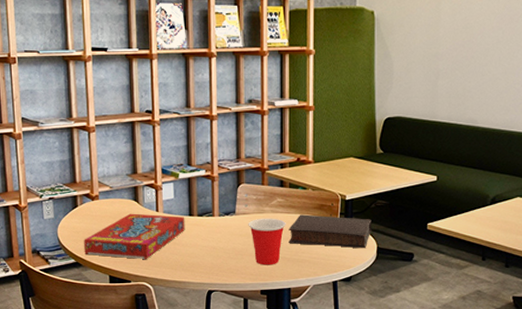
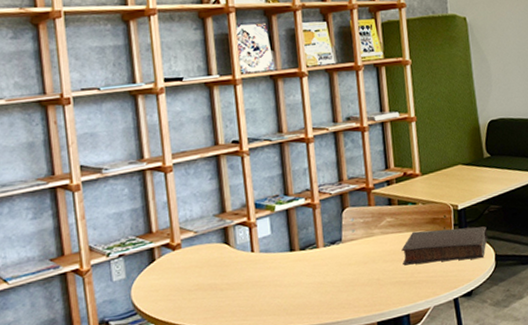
snack box: present [84,213,185,259] -> none [165,253,287,316]
cup: present [248,218,286,265] -> none [357,240,398,294]

